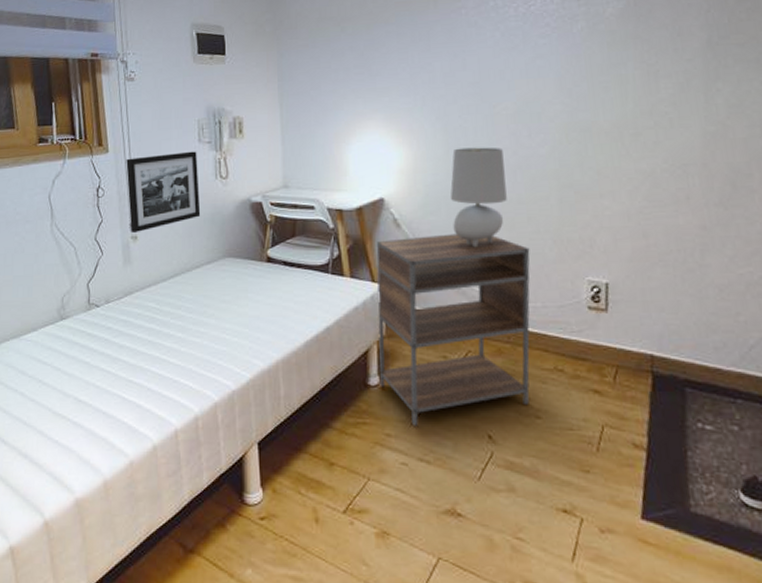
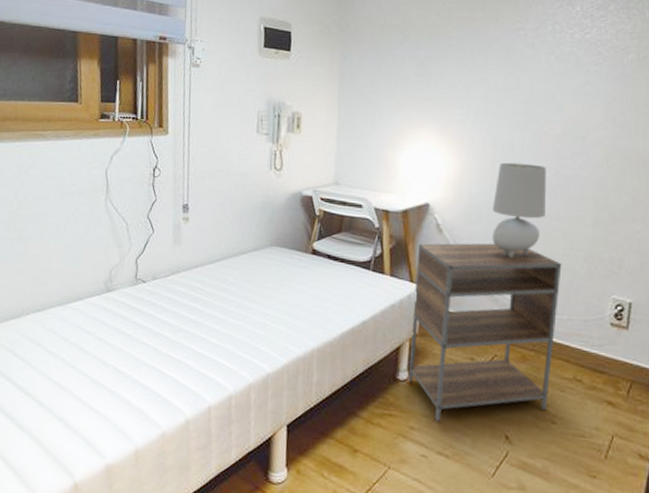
picture frame: present [126,151,201,232] -> none [182,141,254,214]

